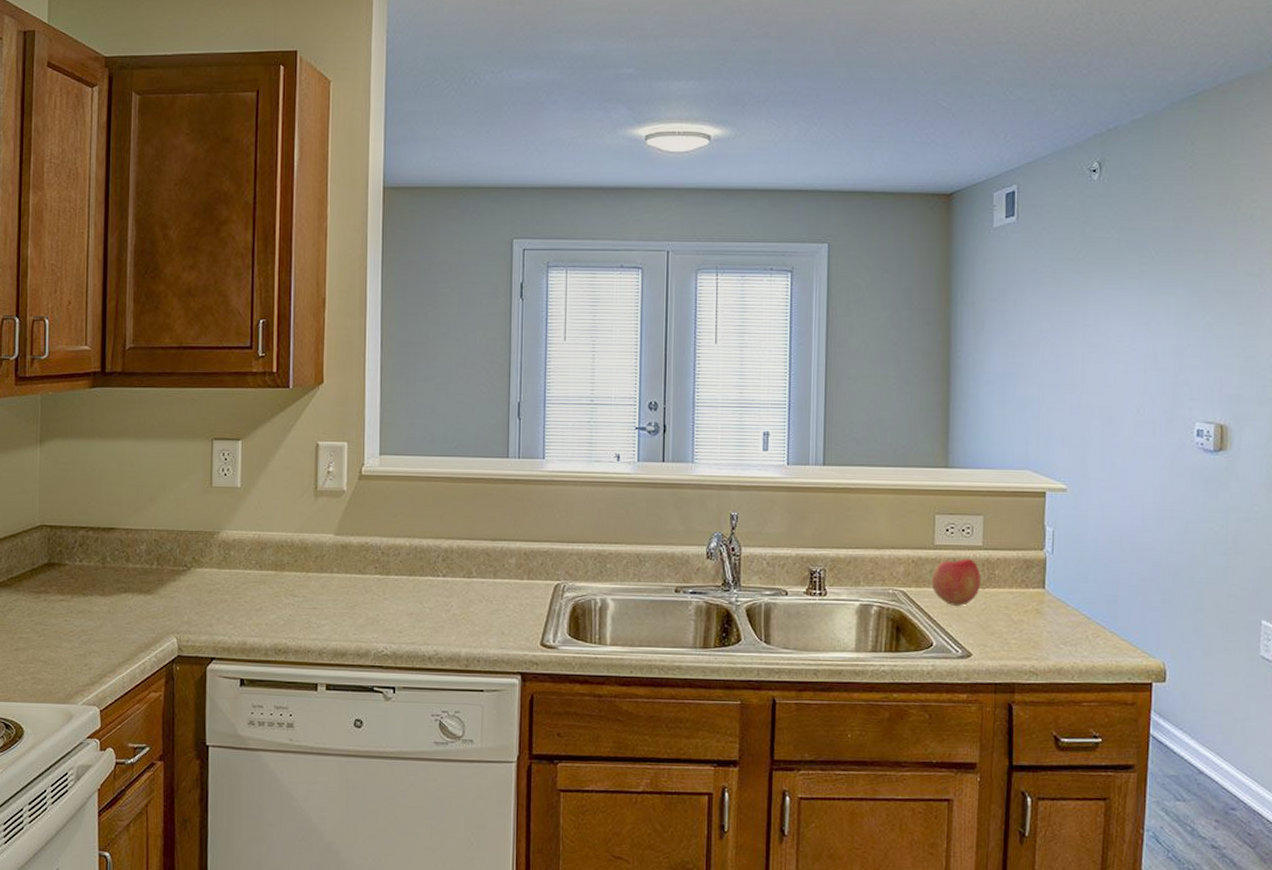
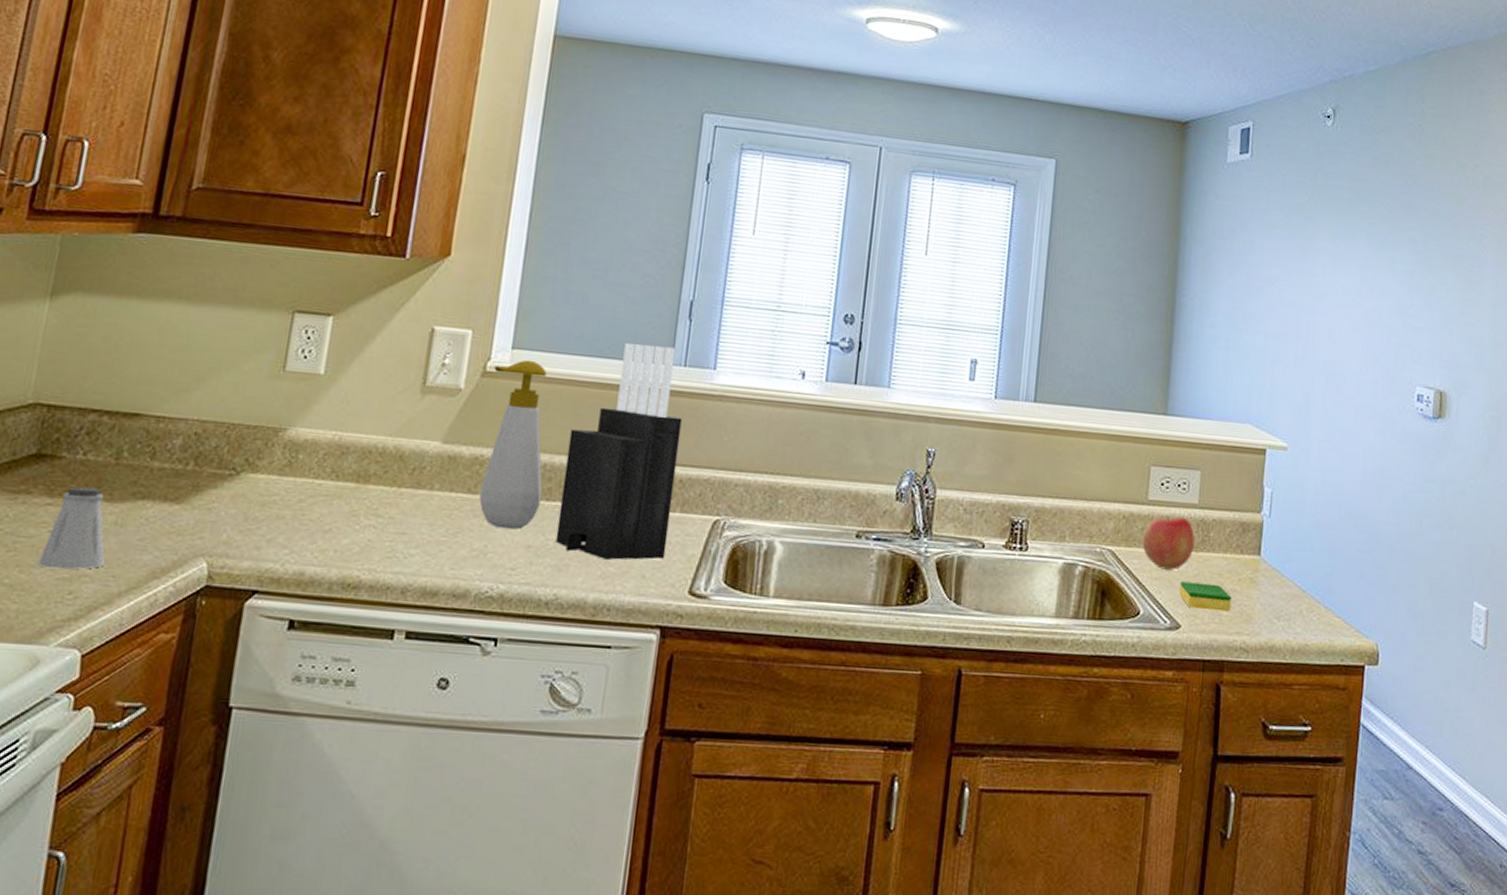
saltshaker: none [61,586,106,648] -> present [38,486,105,570]
soap bottle: none [367,463,417,601] -> present [479,359,547,530]
knife block: none [431,442,521,621] -> present [555,342,683,560]
dish sponge: none [968,615,1019,640] -> present [1179,581,1232,612]

